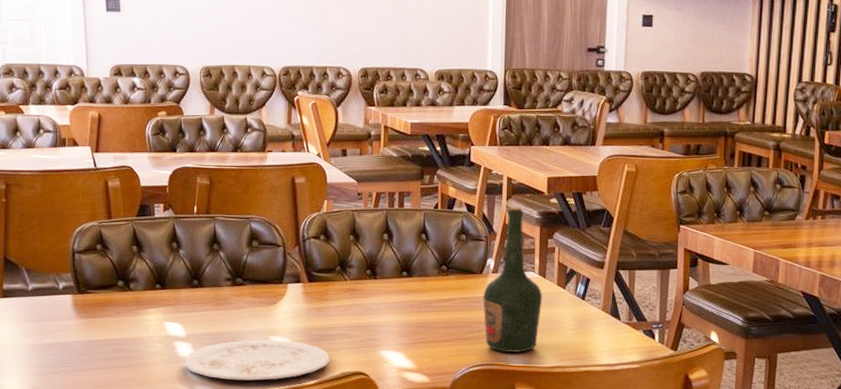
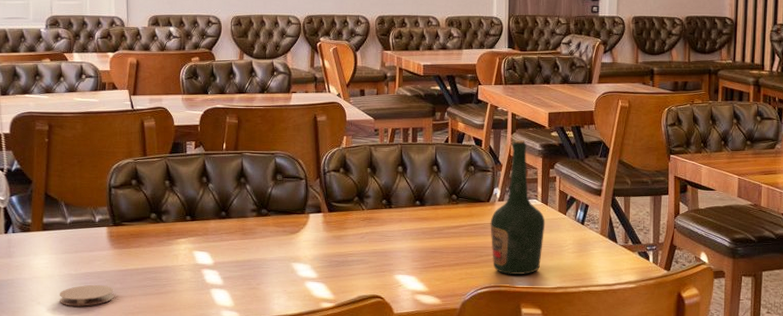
coaster: none [22,355,81,379] -> present [59,284,114,307]
plate: present [184,339,331,381] -> none [211,266,349,305]

